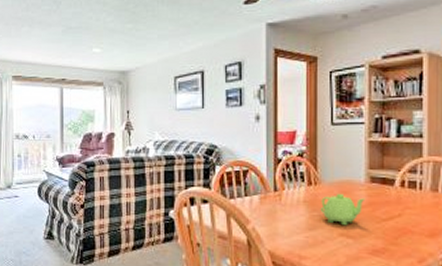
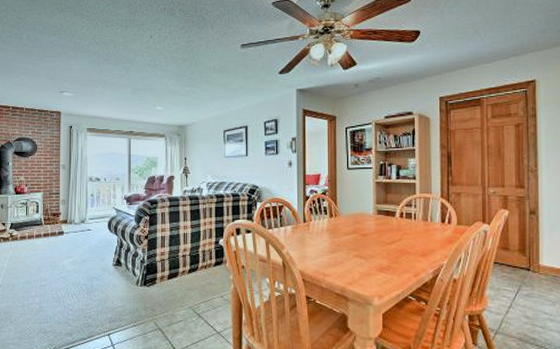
teapot: present [320,193,366,226] -> none [339,223,374,249]

